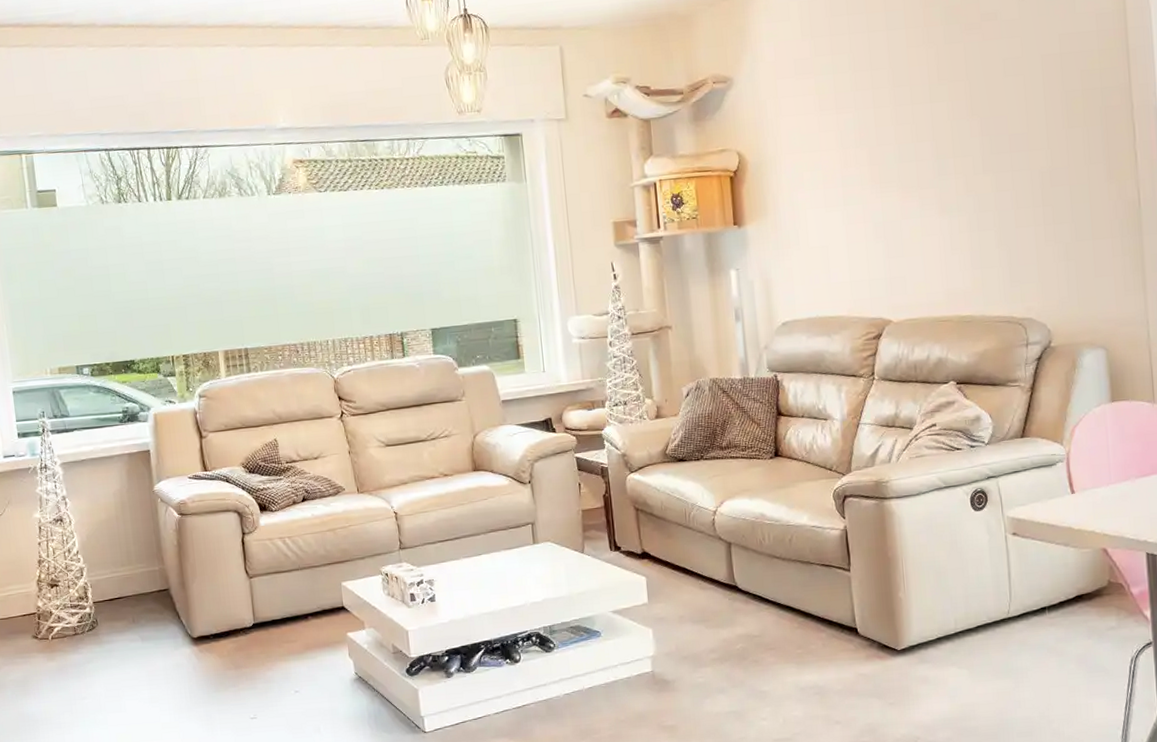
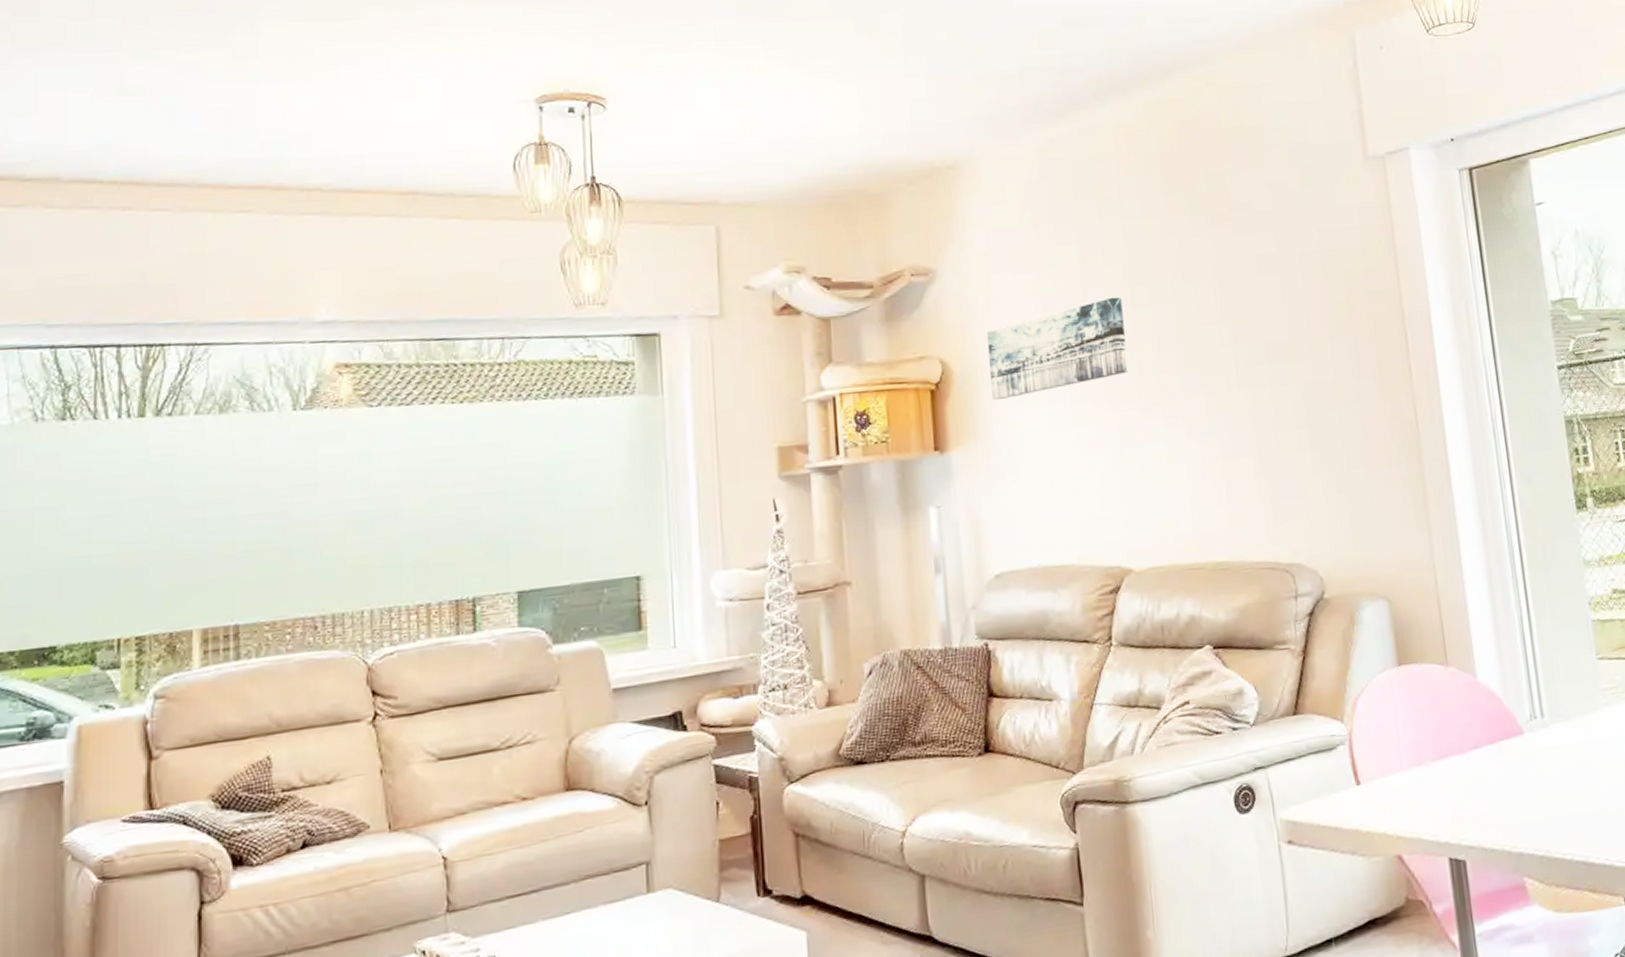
wall art: none [775,97,891,185] -> present [987,297,1128,401]

